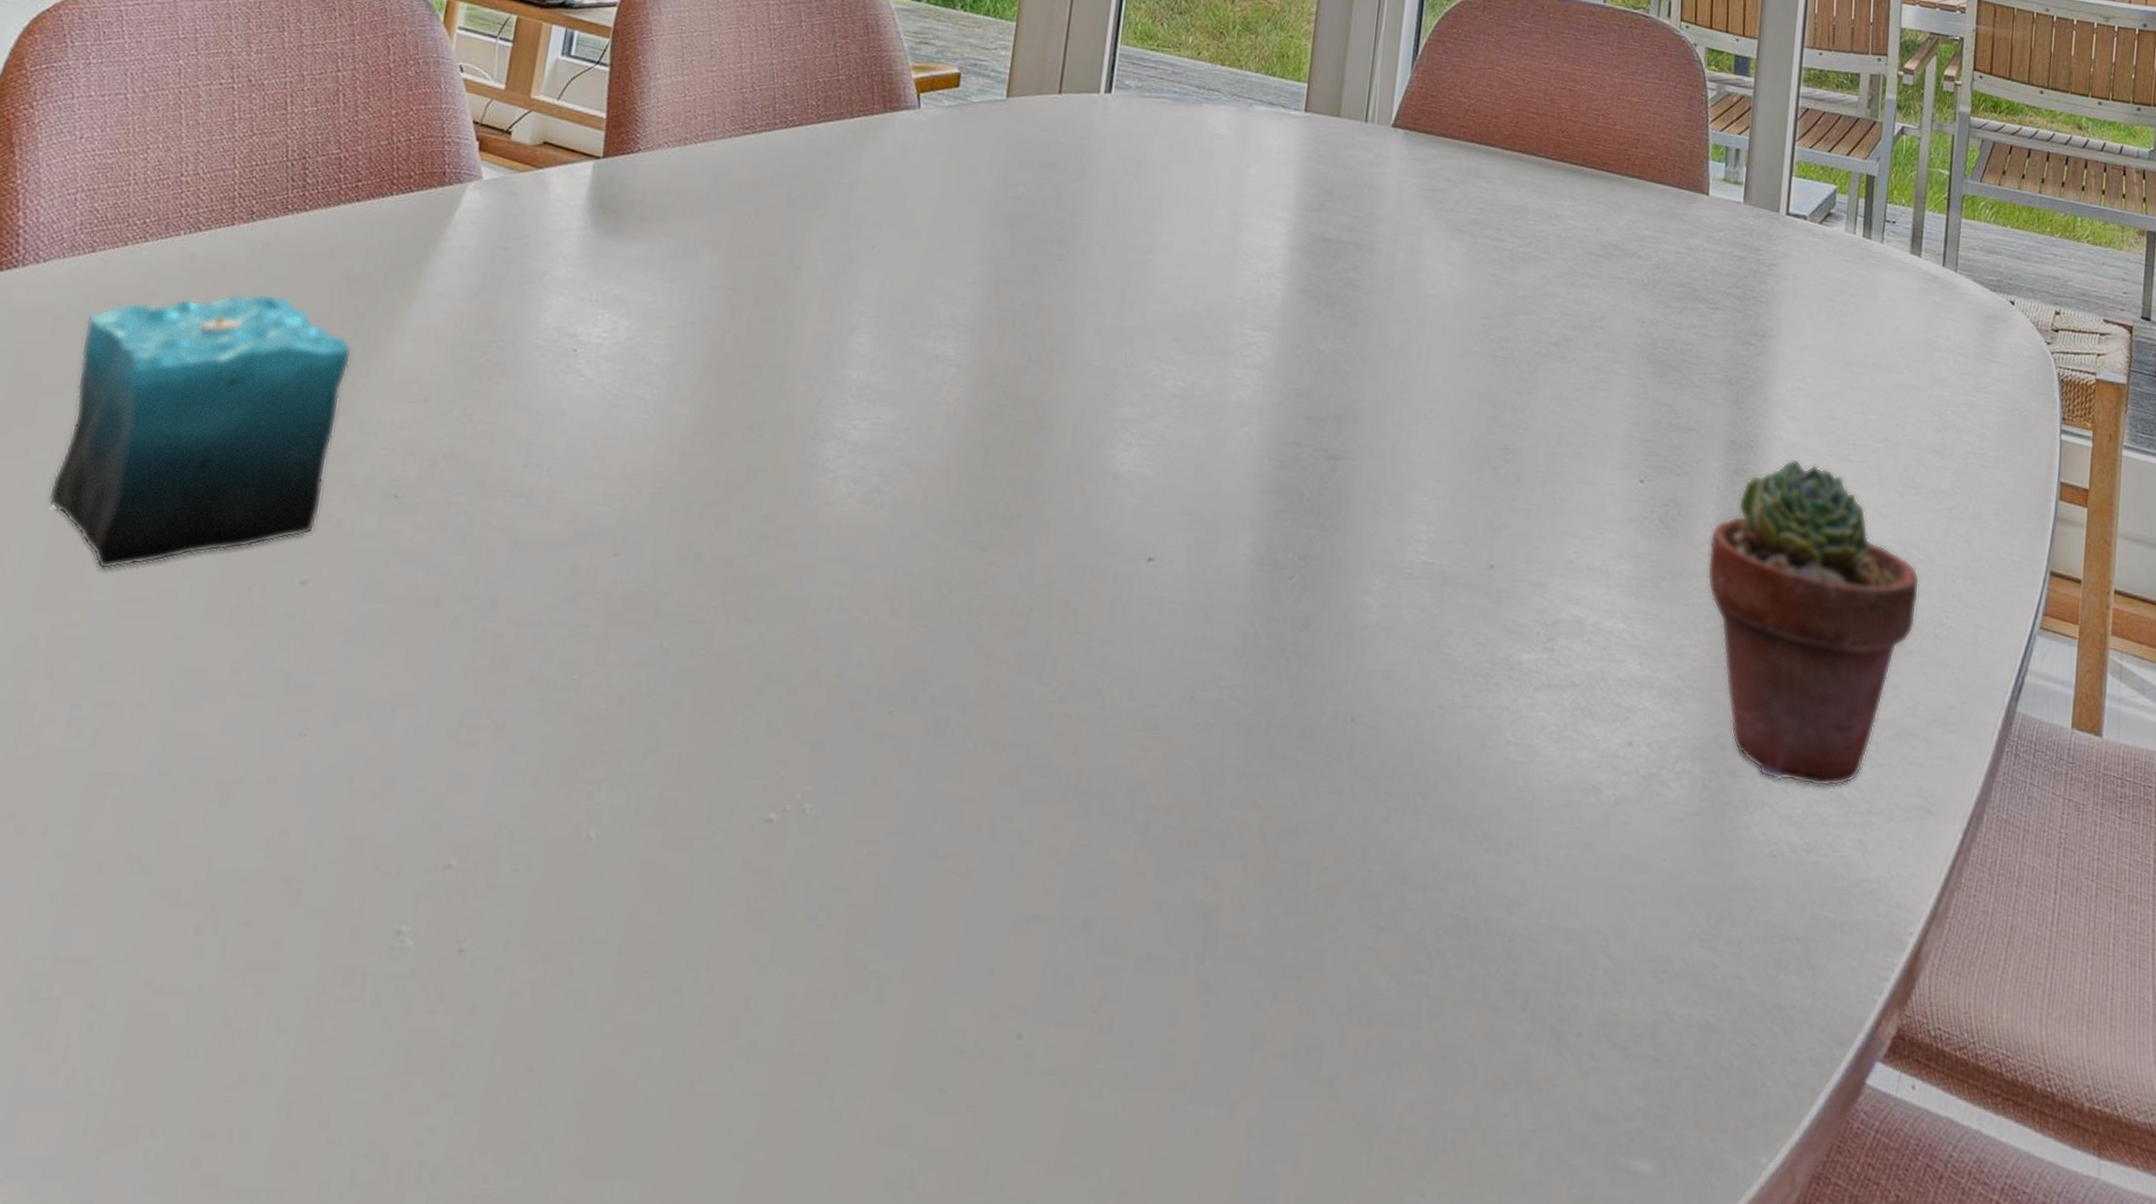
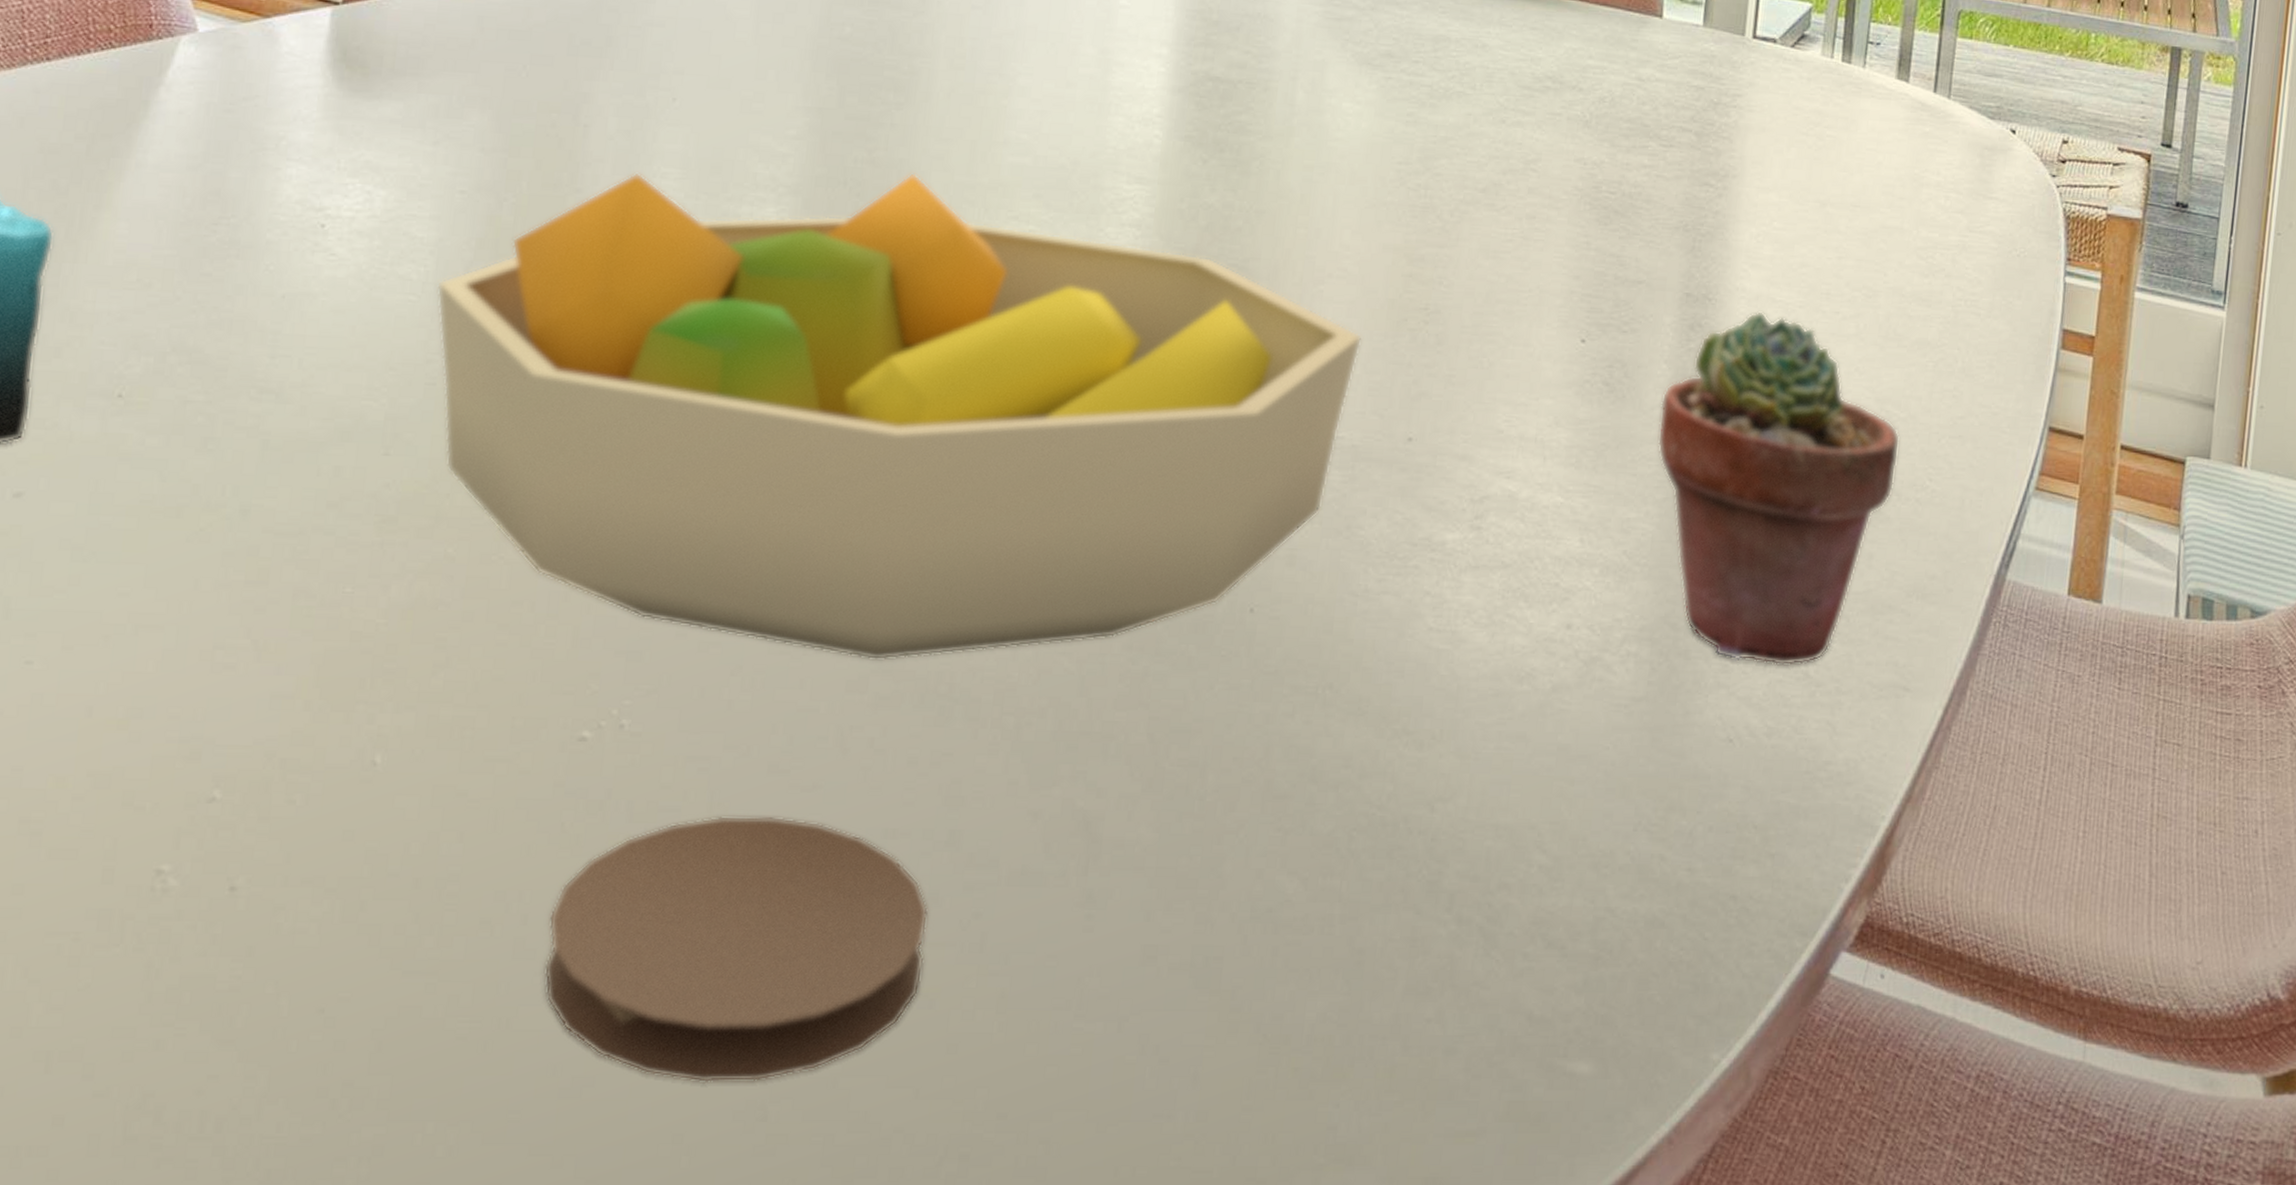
fruit bowl: none [665,310,1452,757] -> present [436,172,1363,661]
coaster: none [724,896,1064,1152] -> present [543,815,929,1083]

